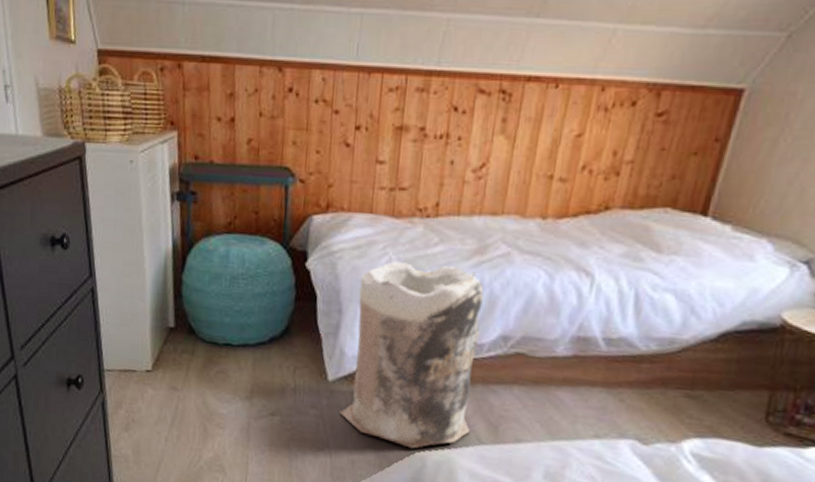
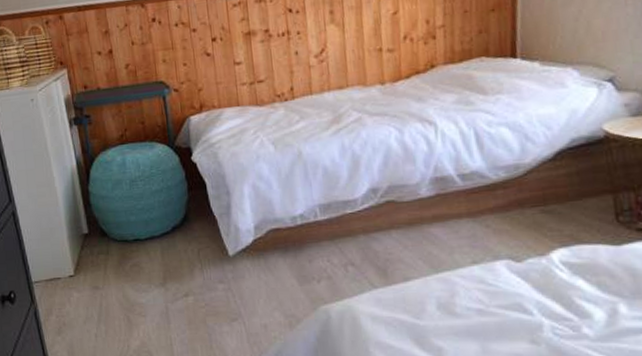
bag: present [340,261,484,449] -> none [239,137,363,304]

